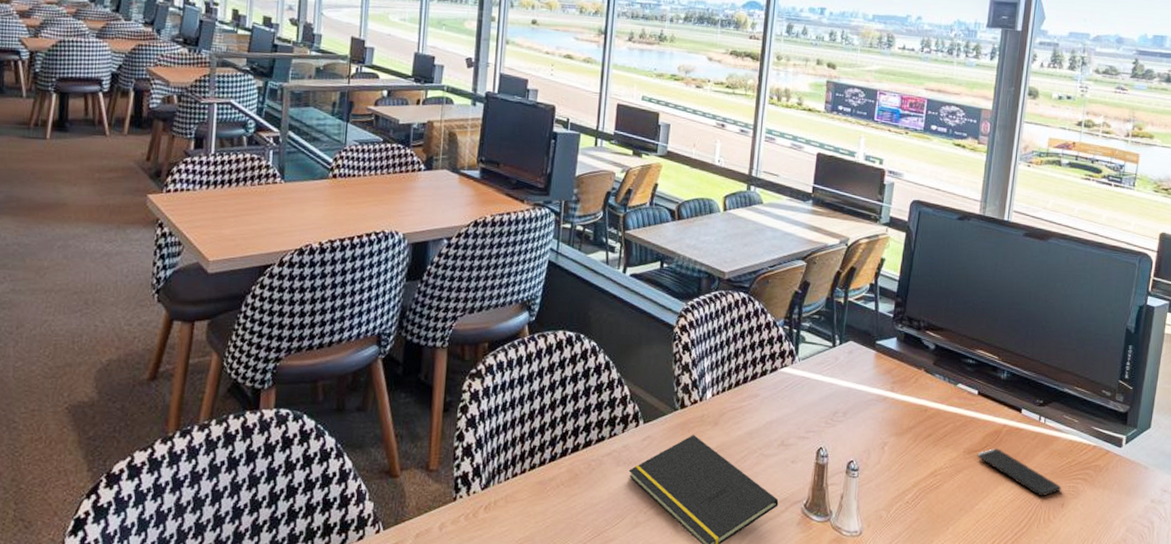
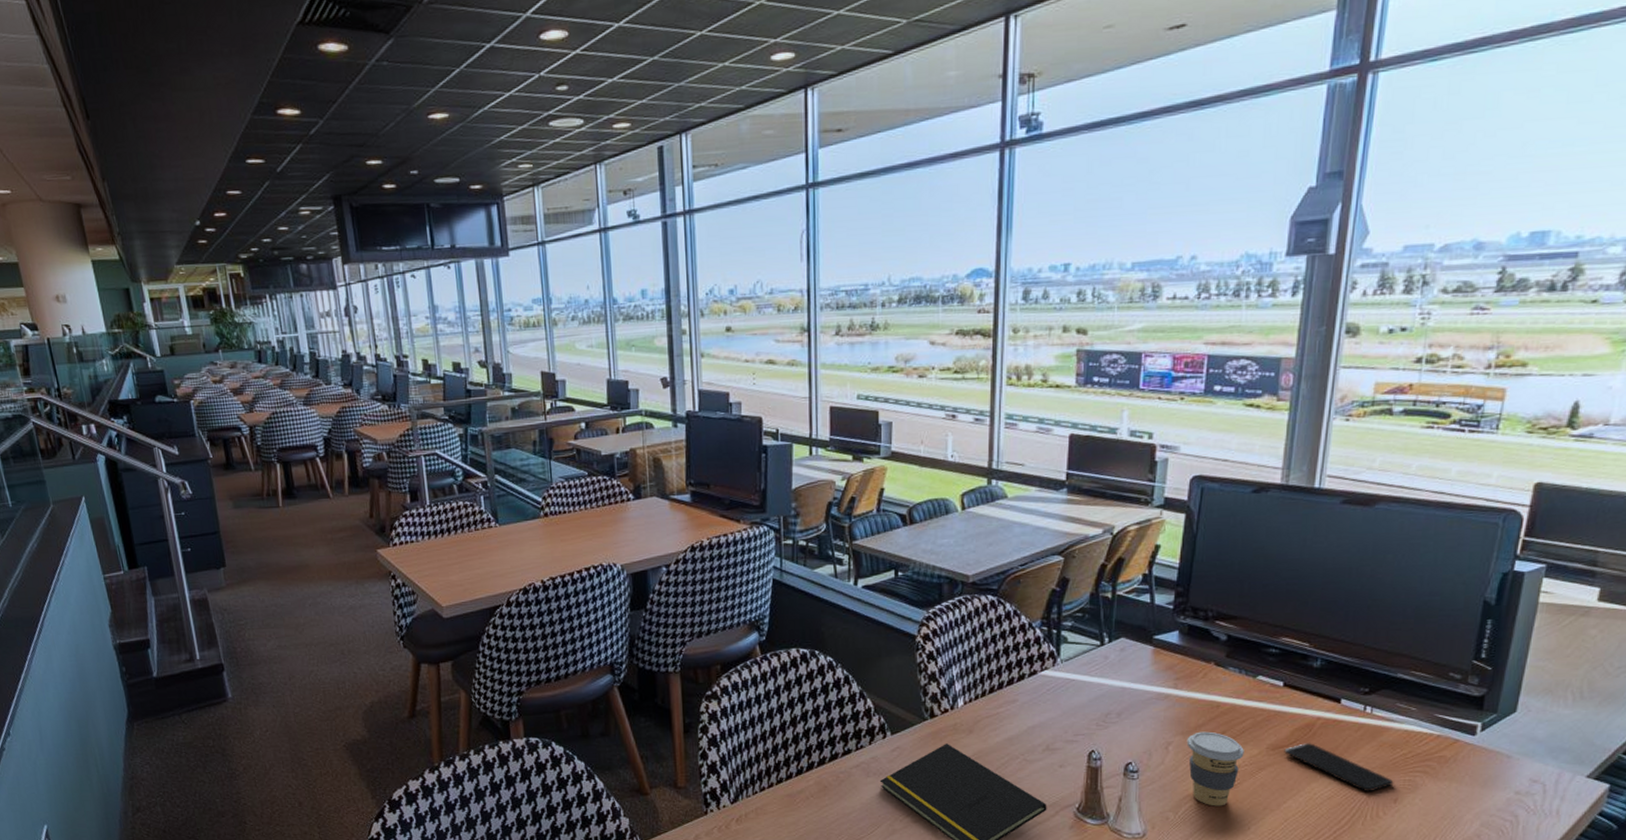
coffee cup: none [899,433,946,506] -> present [1186,731,1244,806]

